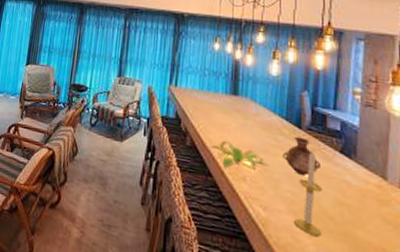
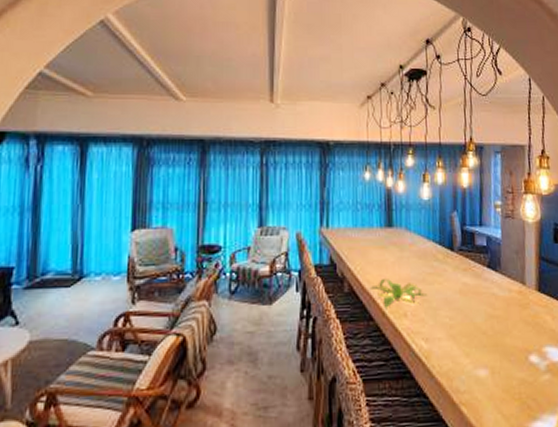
vase: present [283,136,322,177] -> none [439,259,473,299]
candle: present [294,151,322,236] -> none [453,271,478,354]

